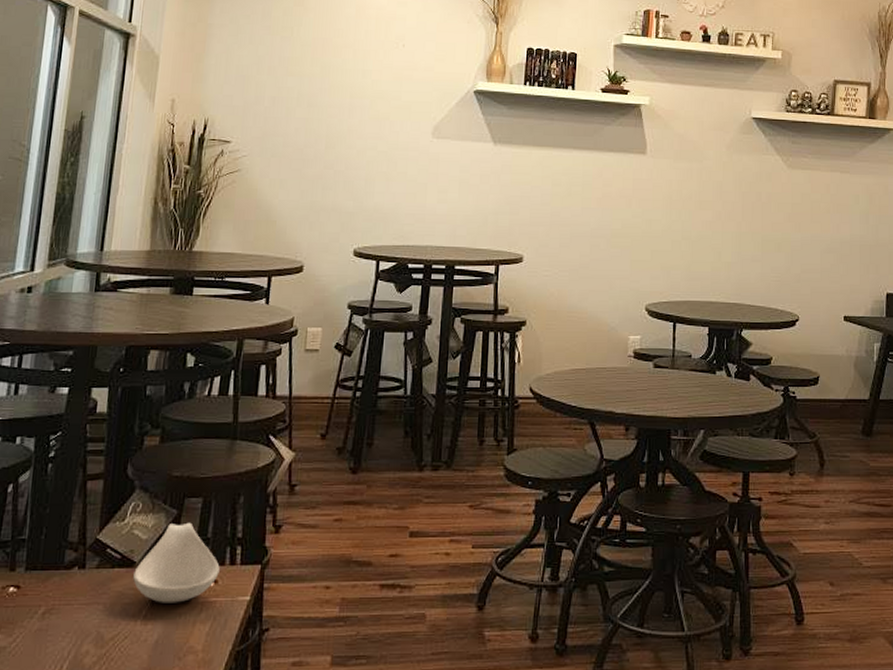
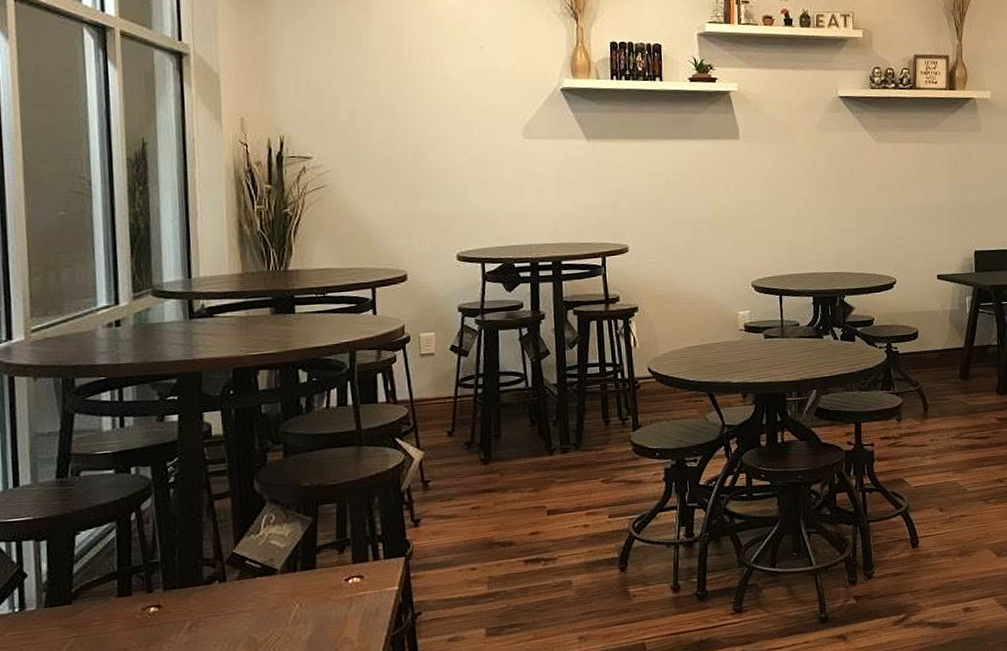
spoon rest: present [133,522,220,603] -> none [277,527,364,603]

